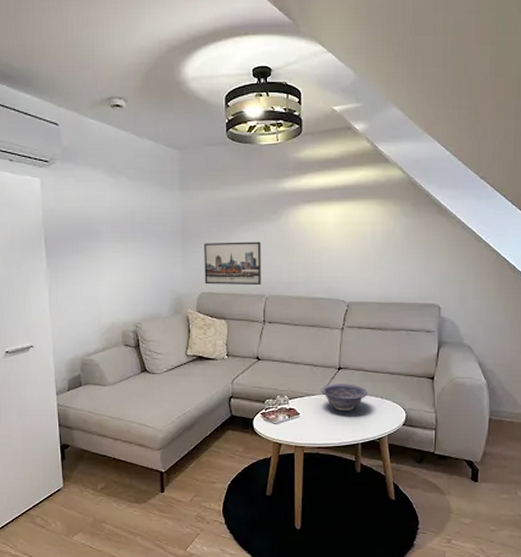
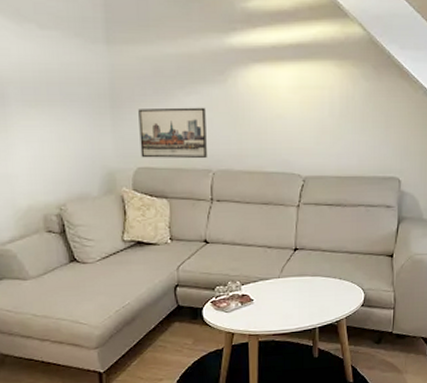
decorative bowl: present [321,384,368,411] -> none [276,265,326,295]

